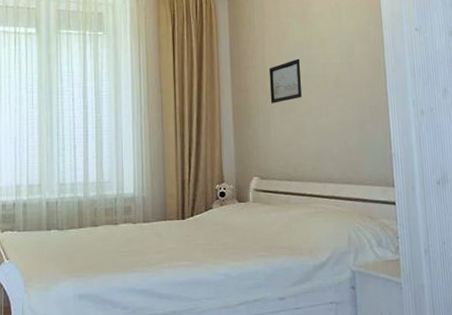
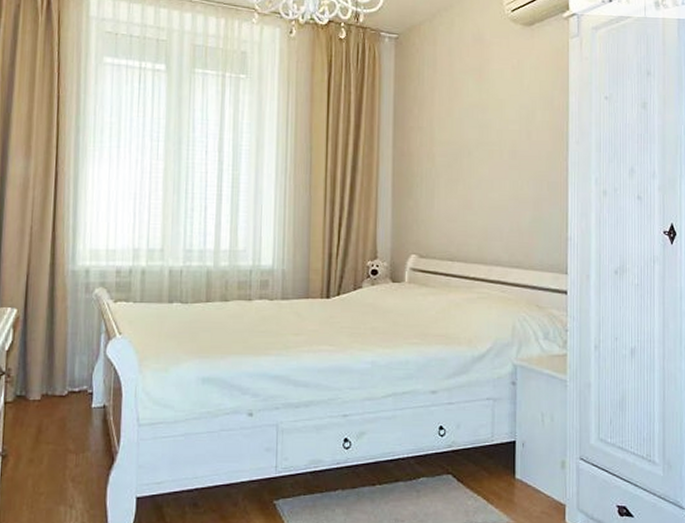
wall art: present [269,58,302,103] -> none [436,122,472,172]

